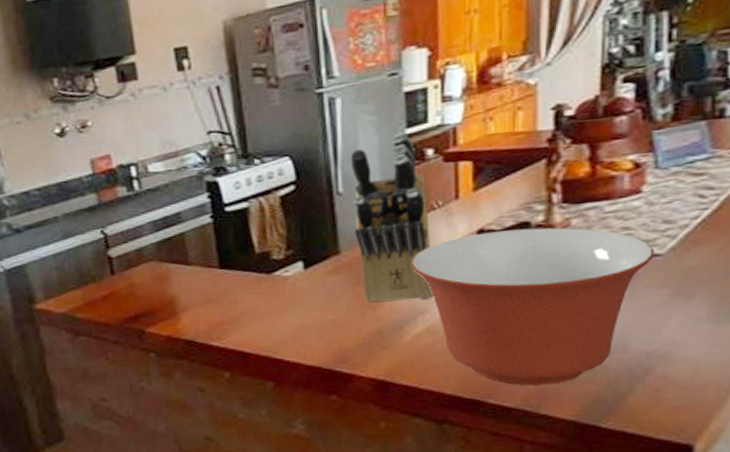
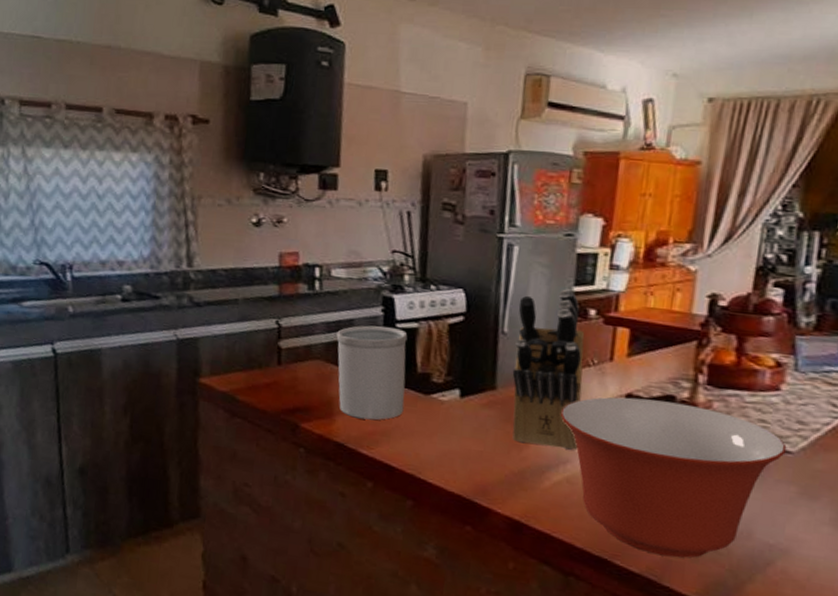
utensil holder: none [165,212,248,312] -> present [336,325,408,421]

